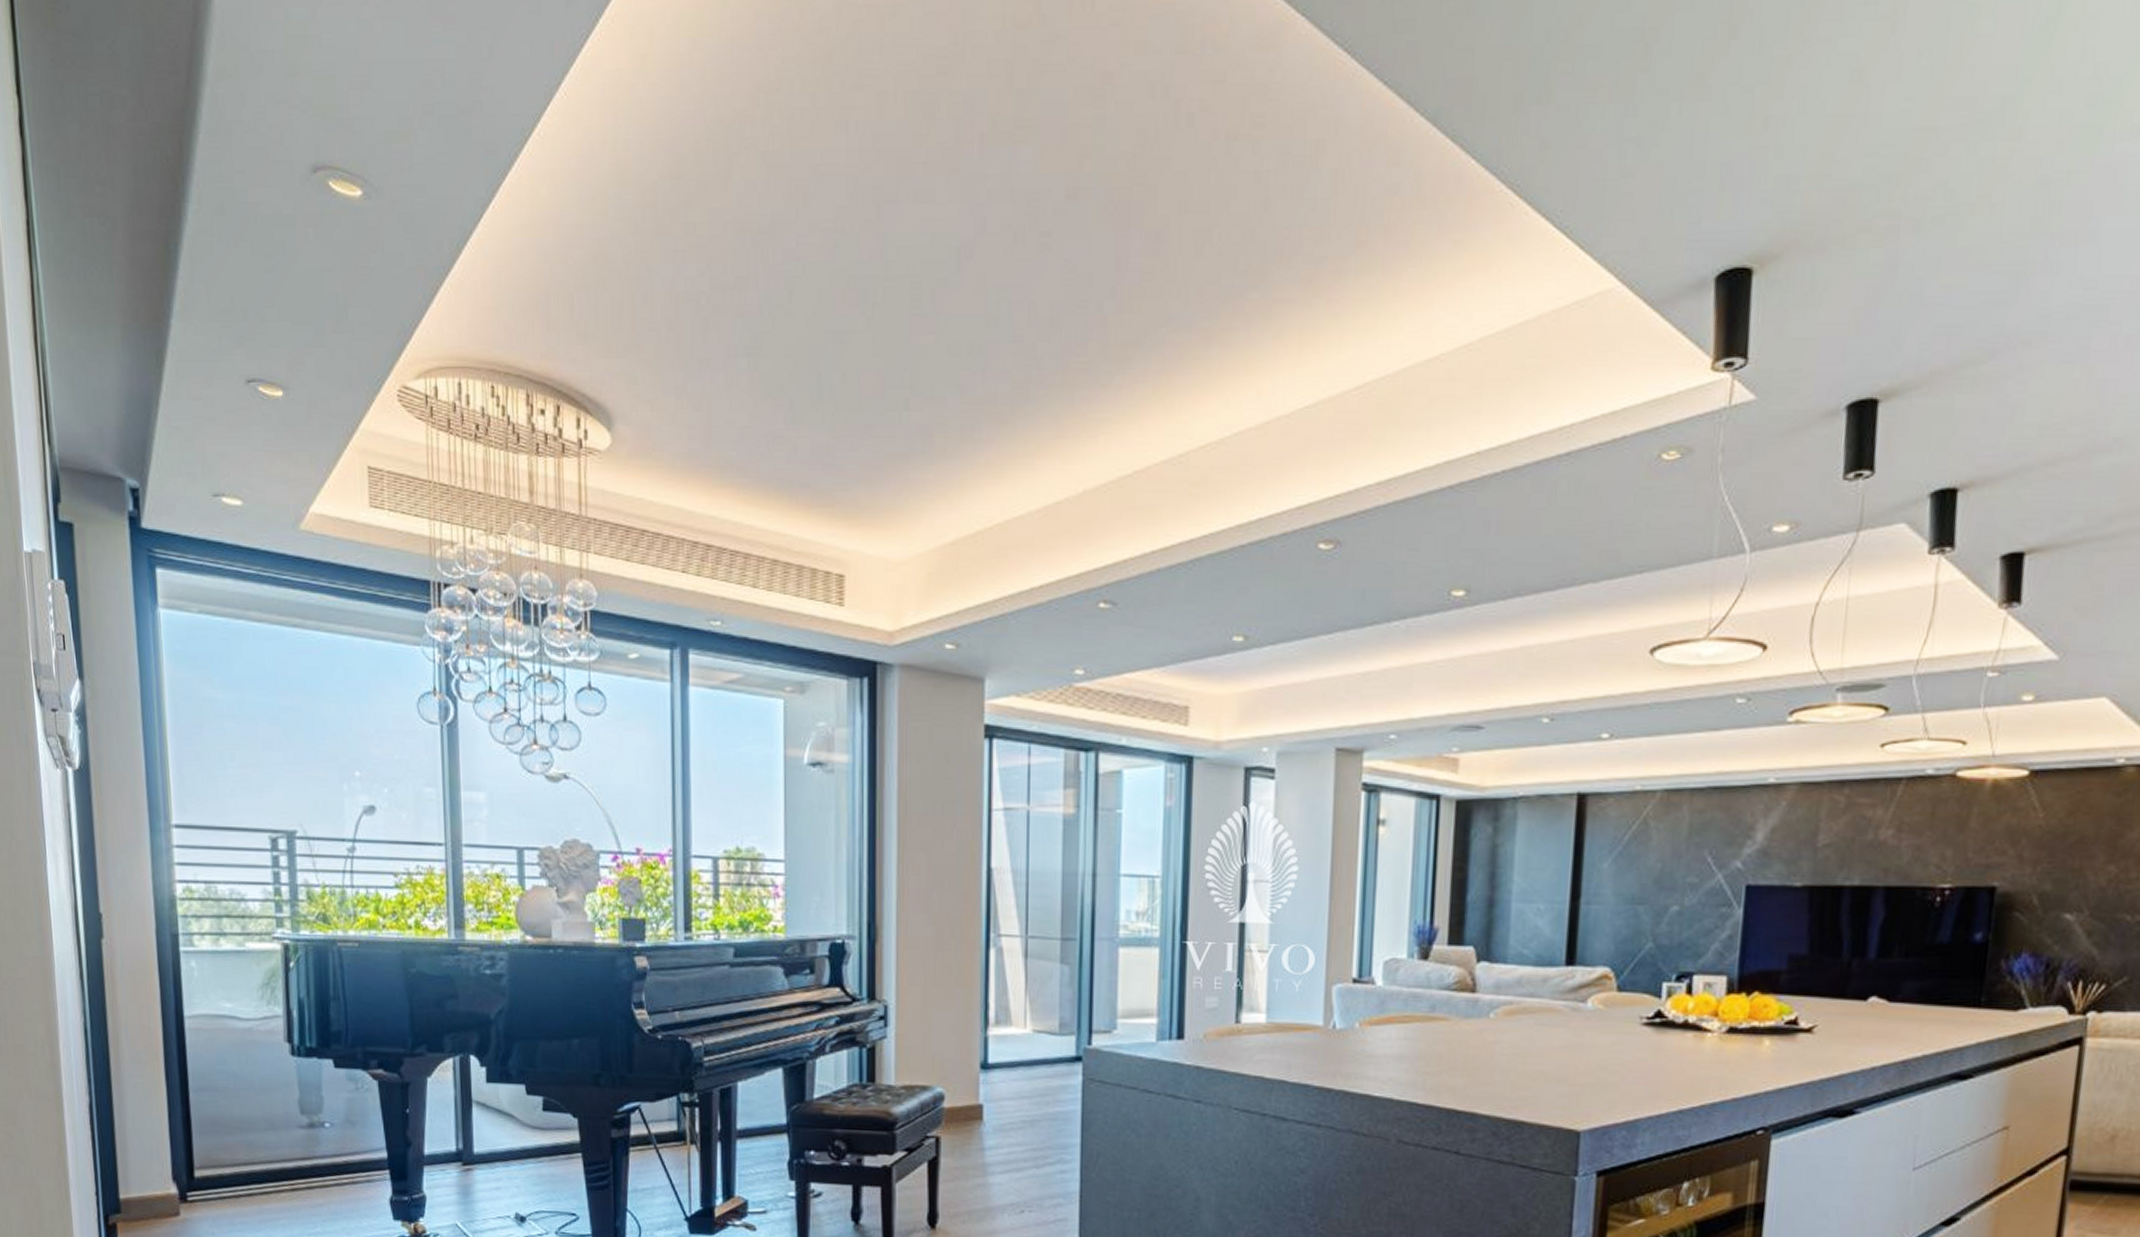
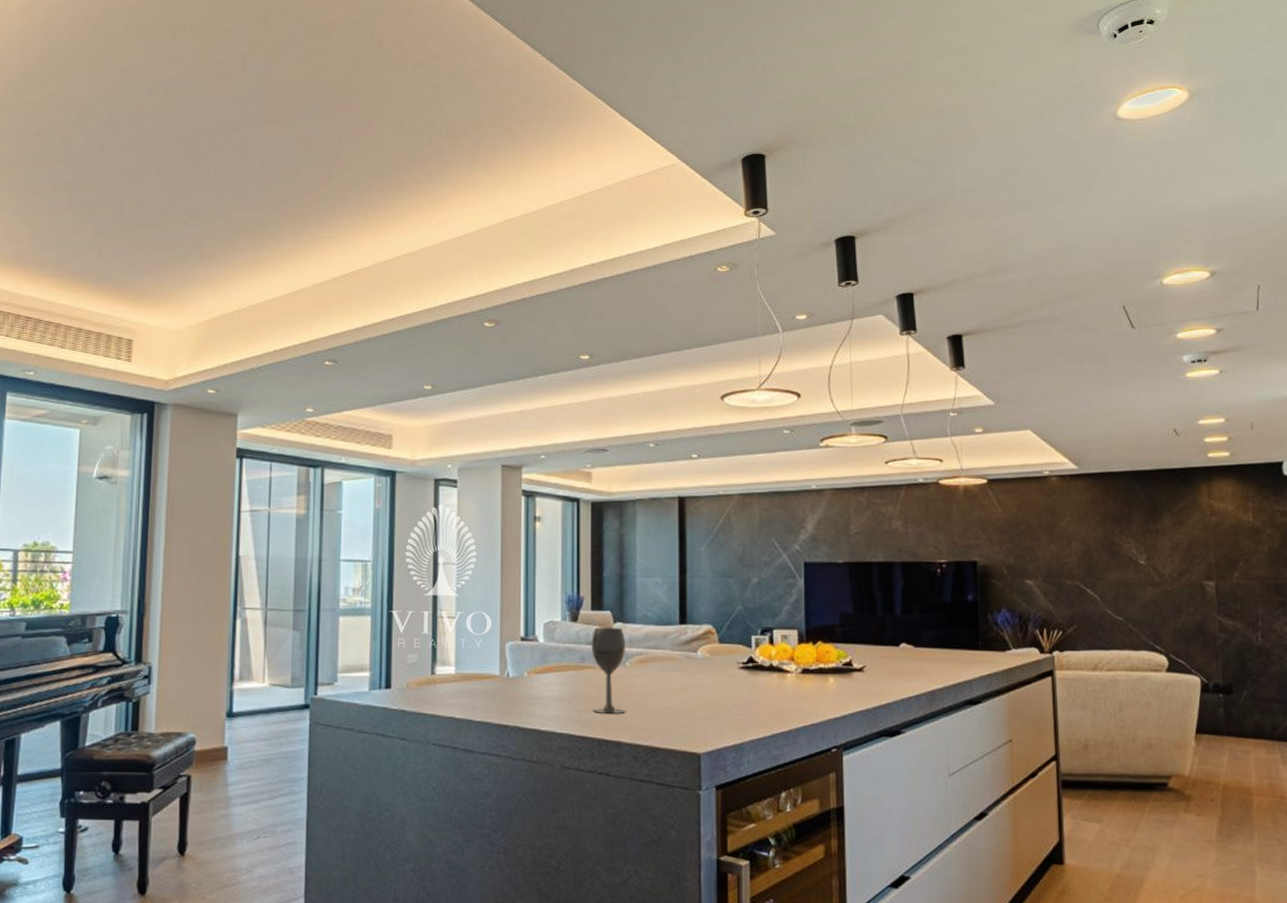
wine glass: none [1442,967,1492,1079] -> present [590,627,626,715]

